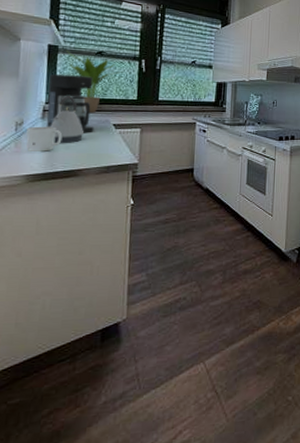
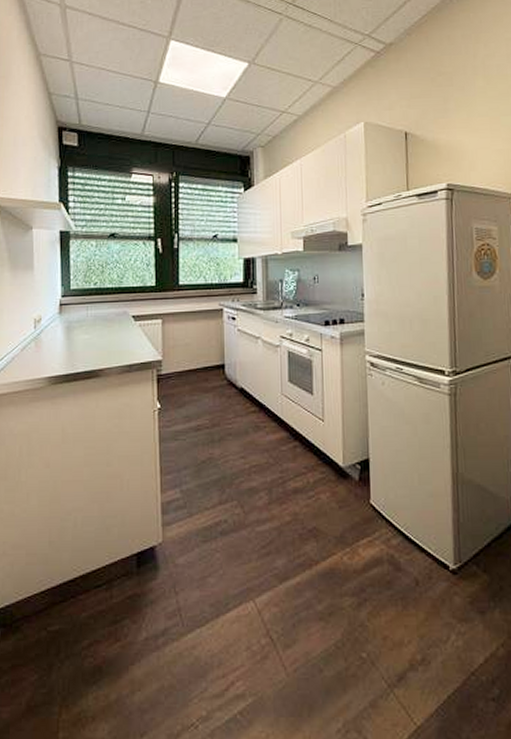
mug: present [26,126,63,152] -> none [45,322,81,351]
coffee maker: present [46,74,94,133] -> none [64,262,113,328]
kettle: present [50,96,85,143] -> none [67,286,103,340]
potted plant: present [66,51,123,114] -> none [78,236,138,305]

